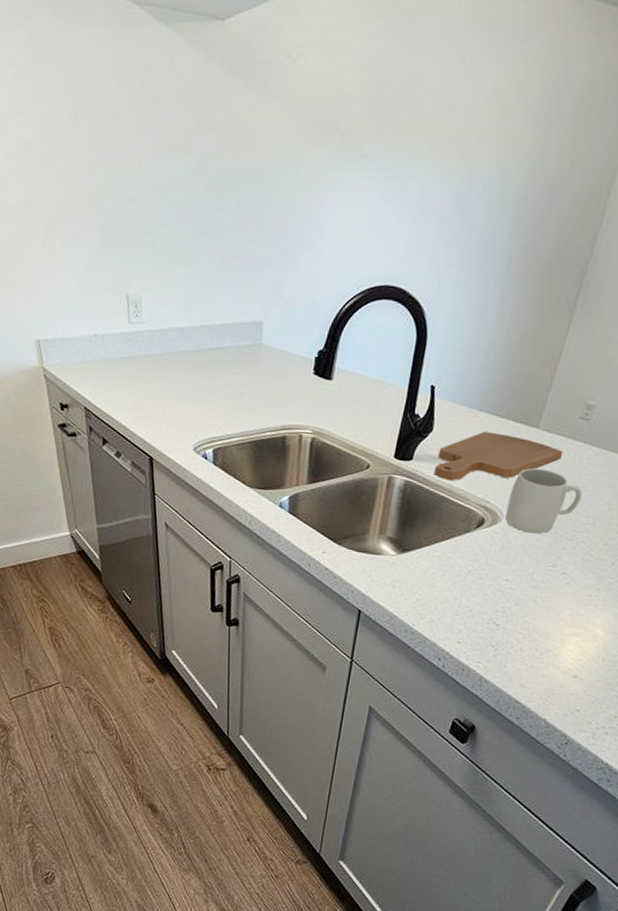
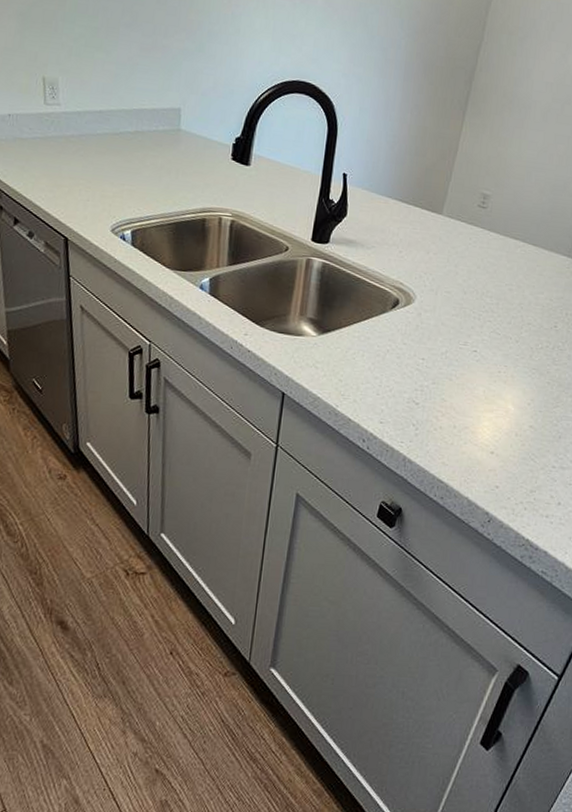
cutting board: present [434,431,564,481] -> none [350,216,466,264]
mug: present [505,467,582,534] -> none [418,251,485,314]

